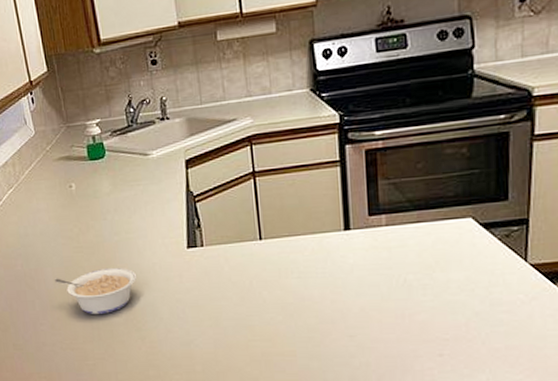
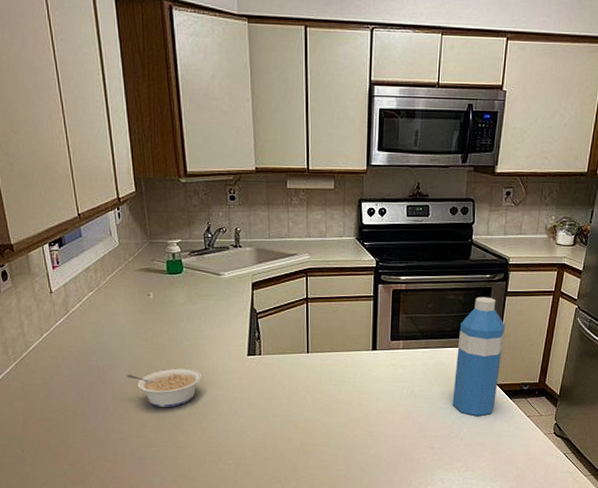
water bottle: none [464,145,536,309] -> present [452,296,505,416]

